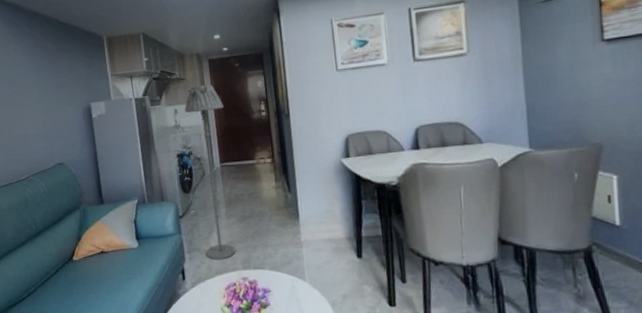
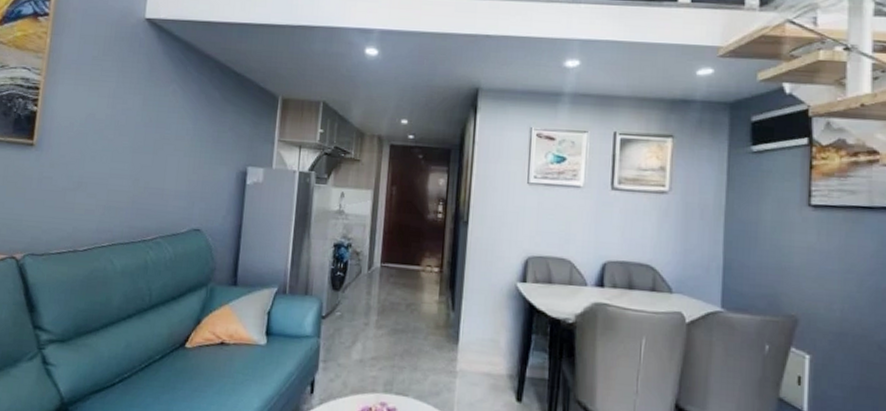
floor lamp: present [184,84,236,260] -> none [343,170,397,377]

